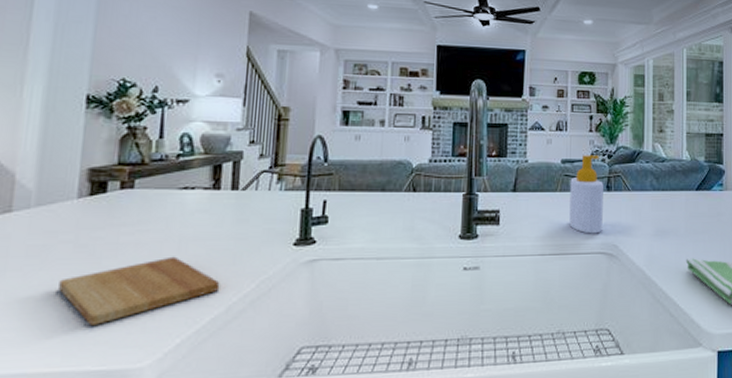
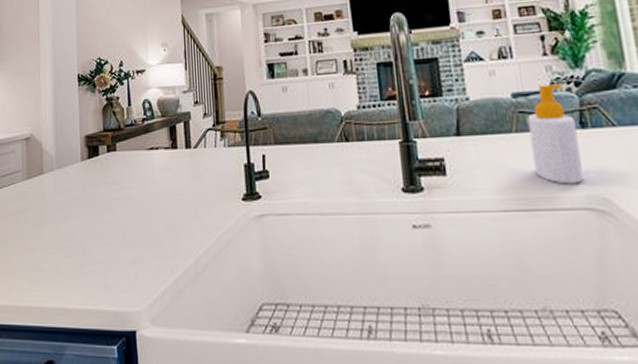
cutting board: present [59,256,220,325] -> none [77,211,188,270]

